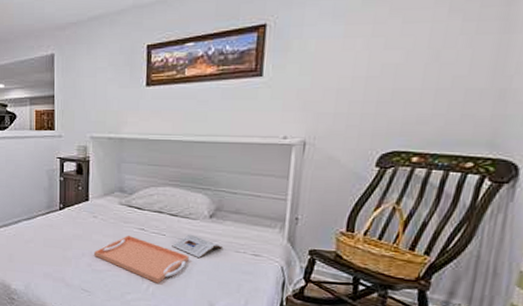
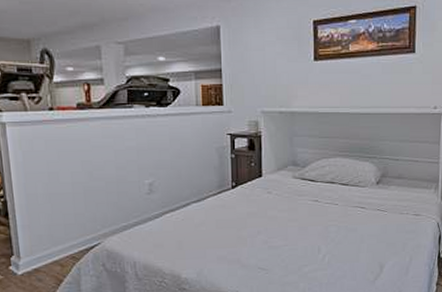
serving tray: present [94,236,189,283] -> none [270,208,360,252]
magazine: present [172,234,224,259] -> none [344,201,390,224]

